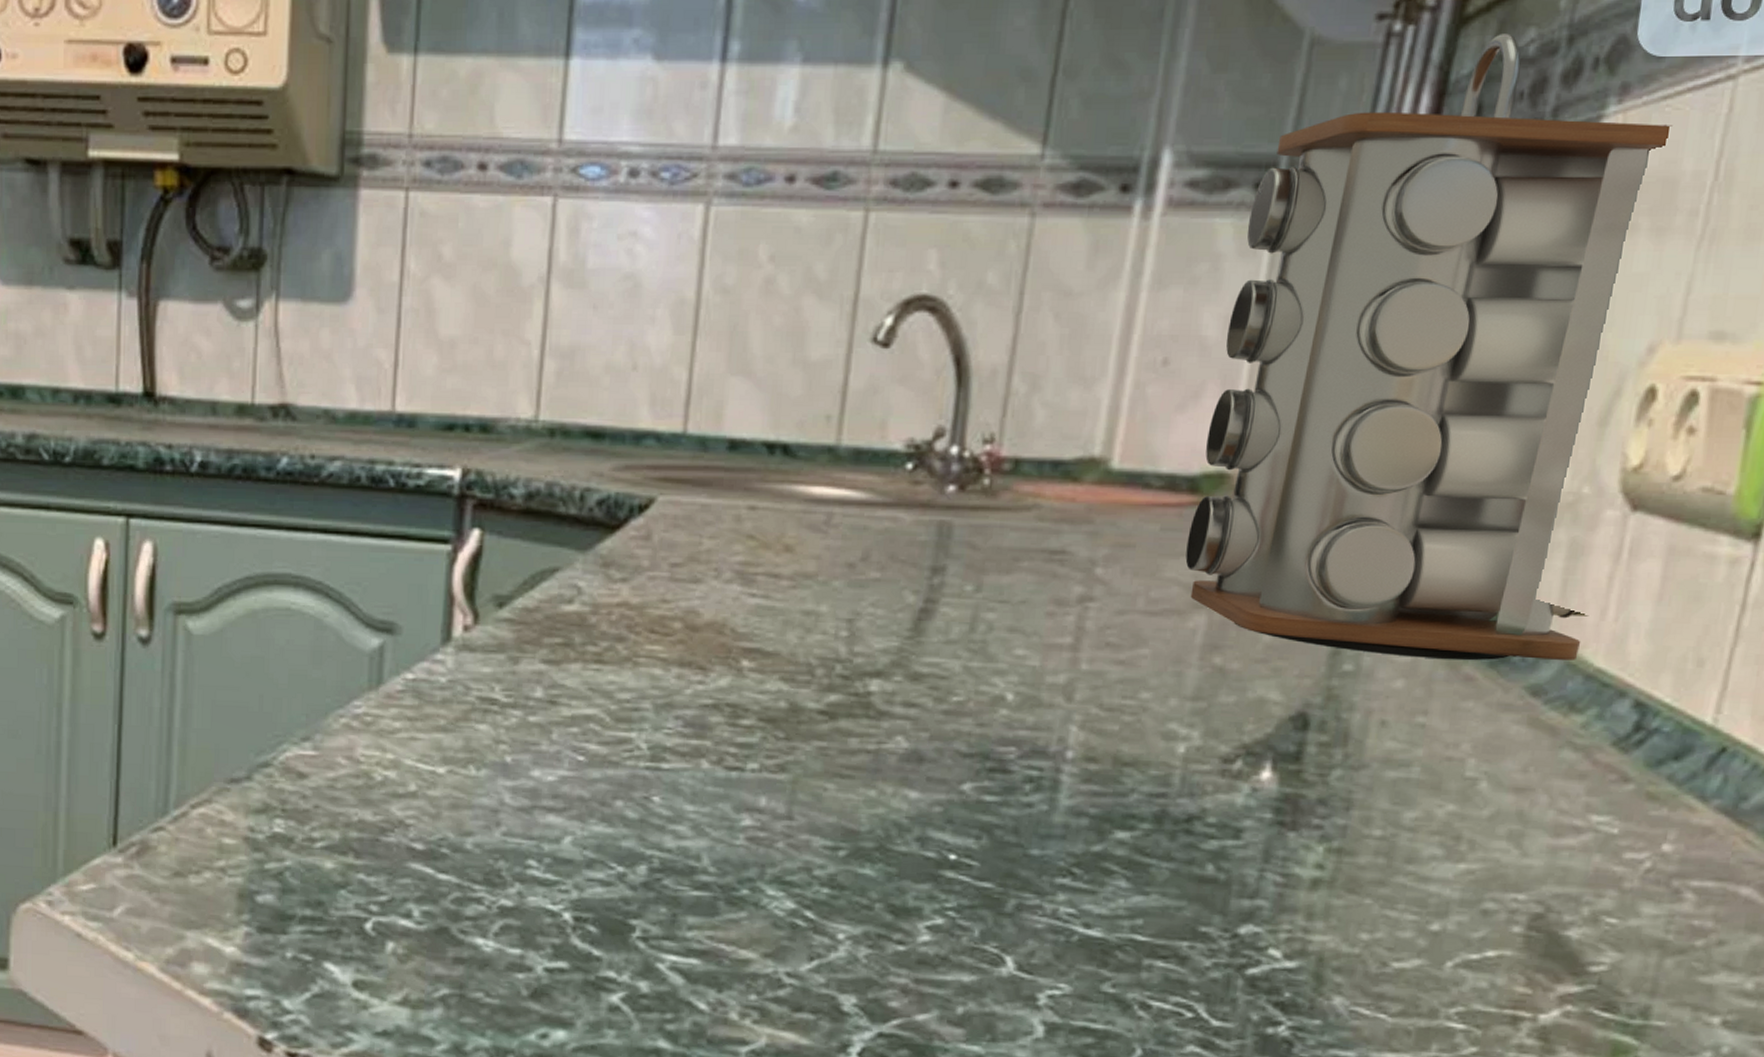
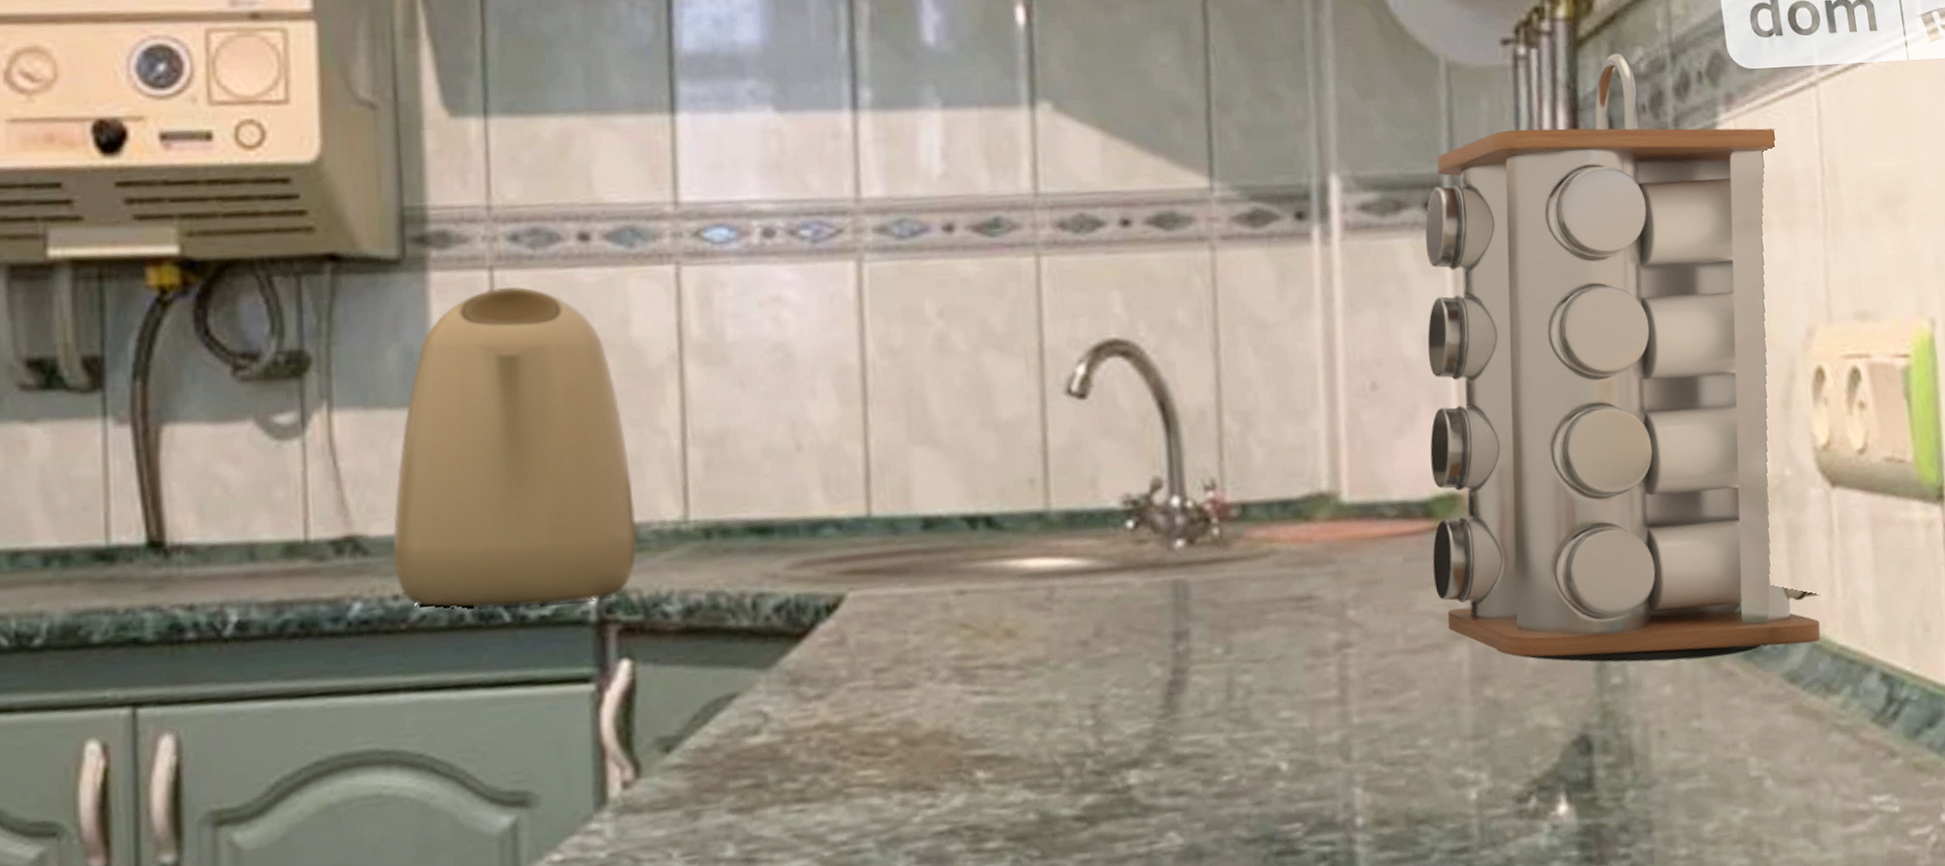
kettle: none [313,207,498,476] -> present [392,287,637,608]

